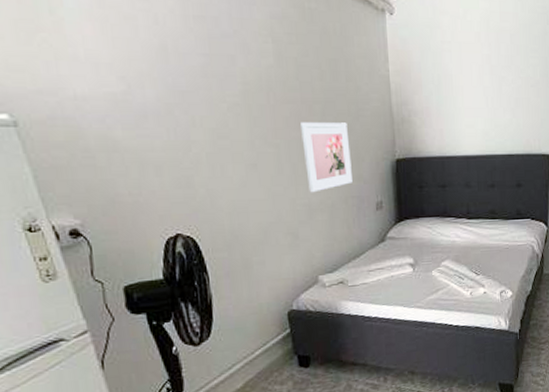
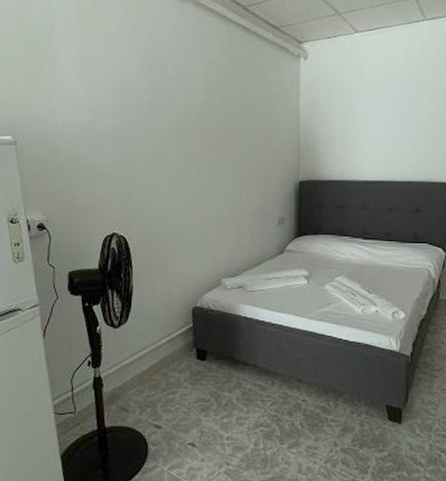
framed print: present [301,122,353,193] -> none [220,147,260,206]

